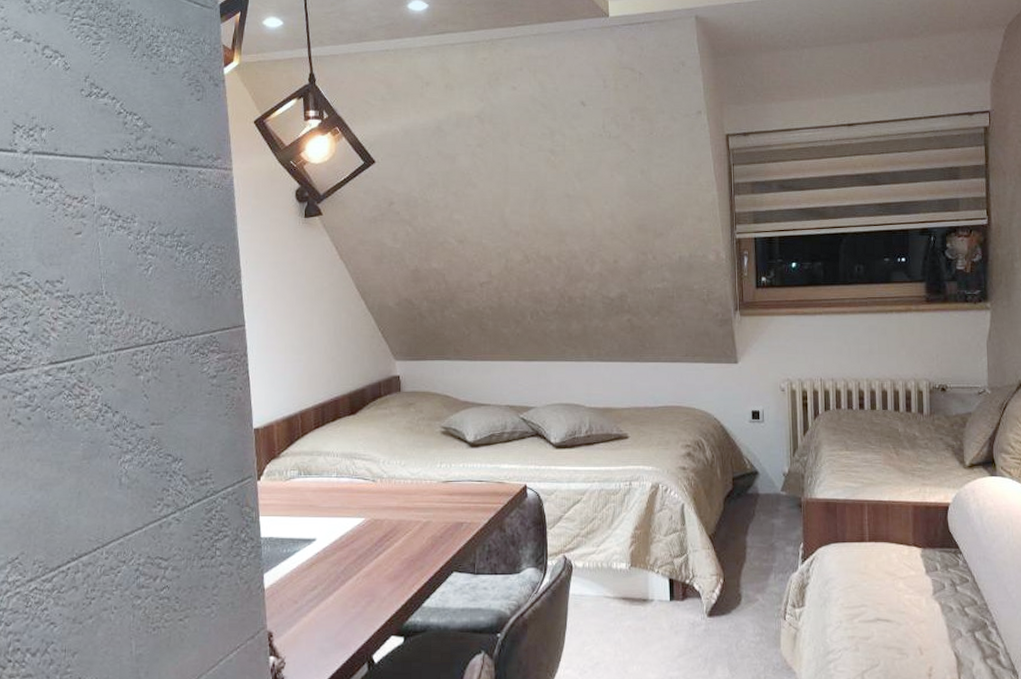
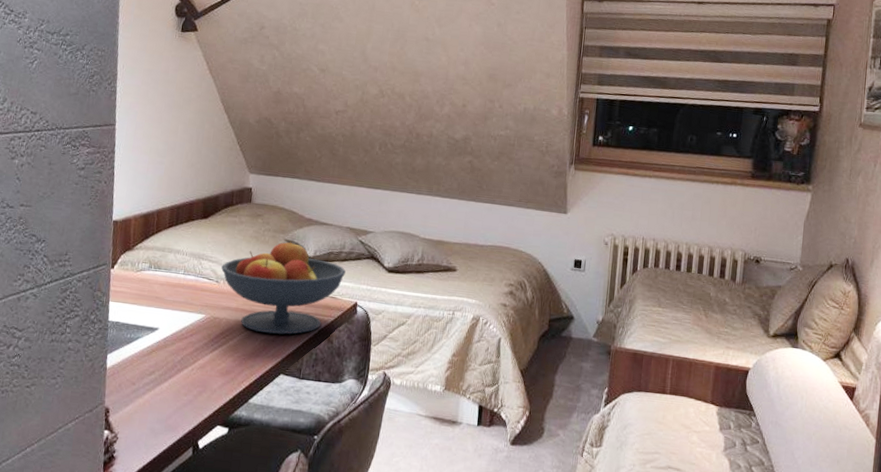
fruit bowl: none [377,427,510,530] -> present [221,241,346,335]

